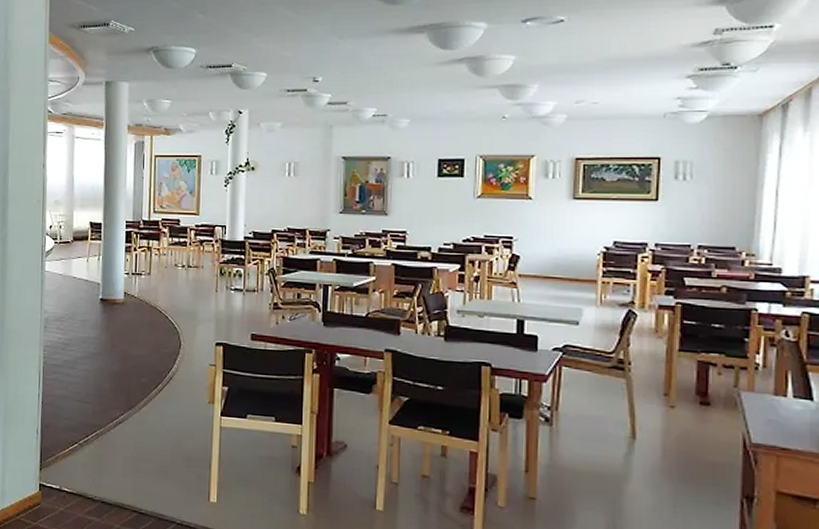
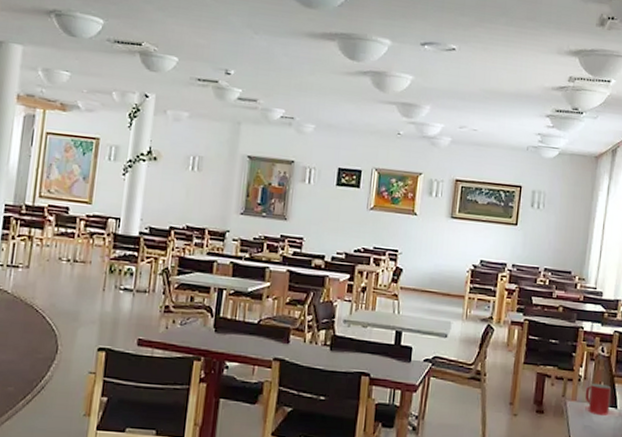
cup: none [765,371,802,409] -> present [585,383,611,416]

